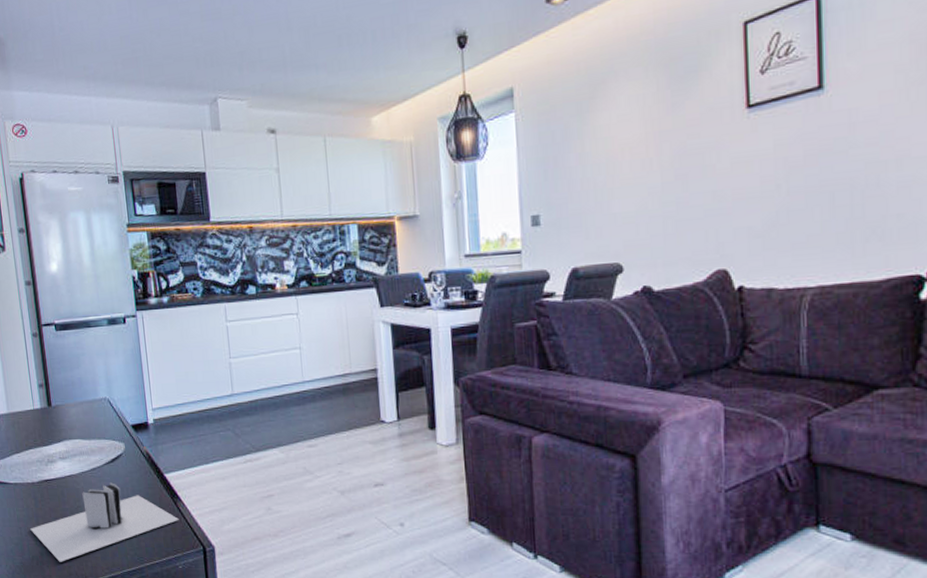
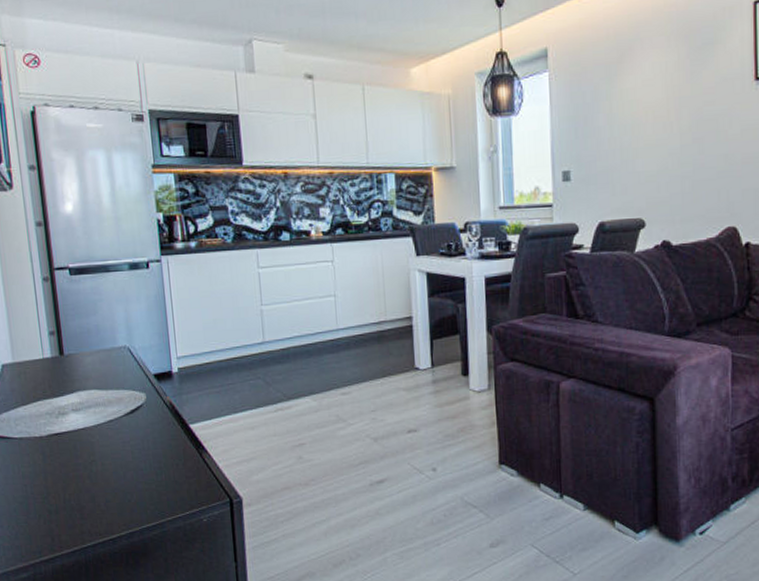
video game console: present [30,483,179,562] -> none [37,435,204,520]

